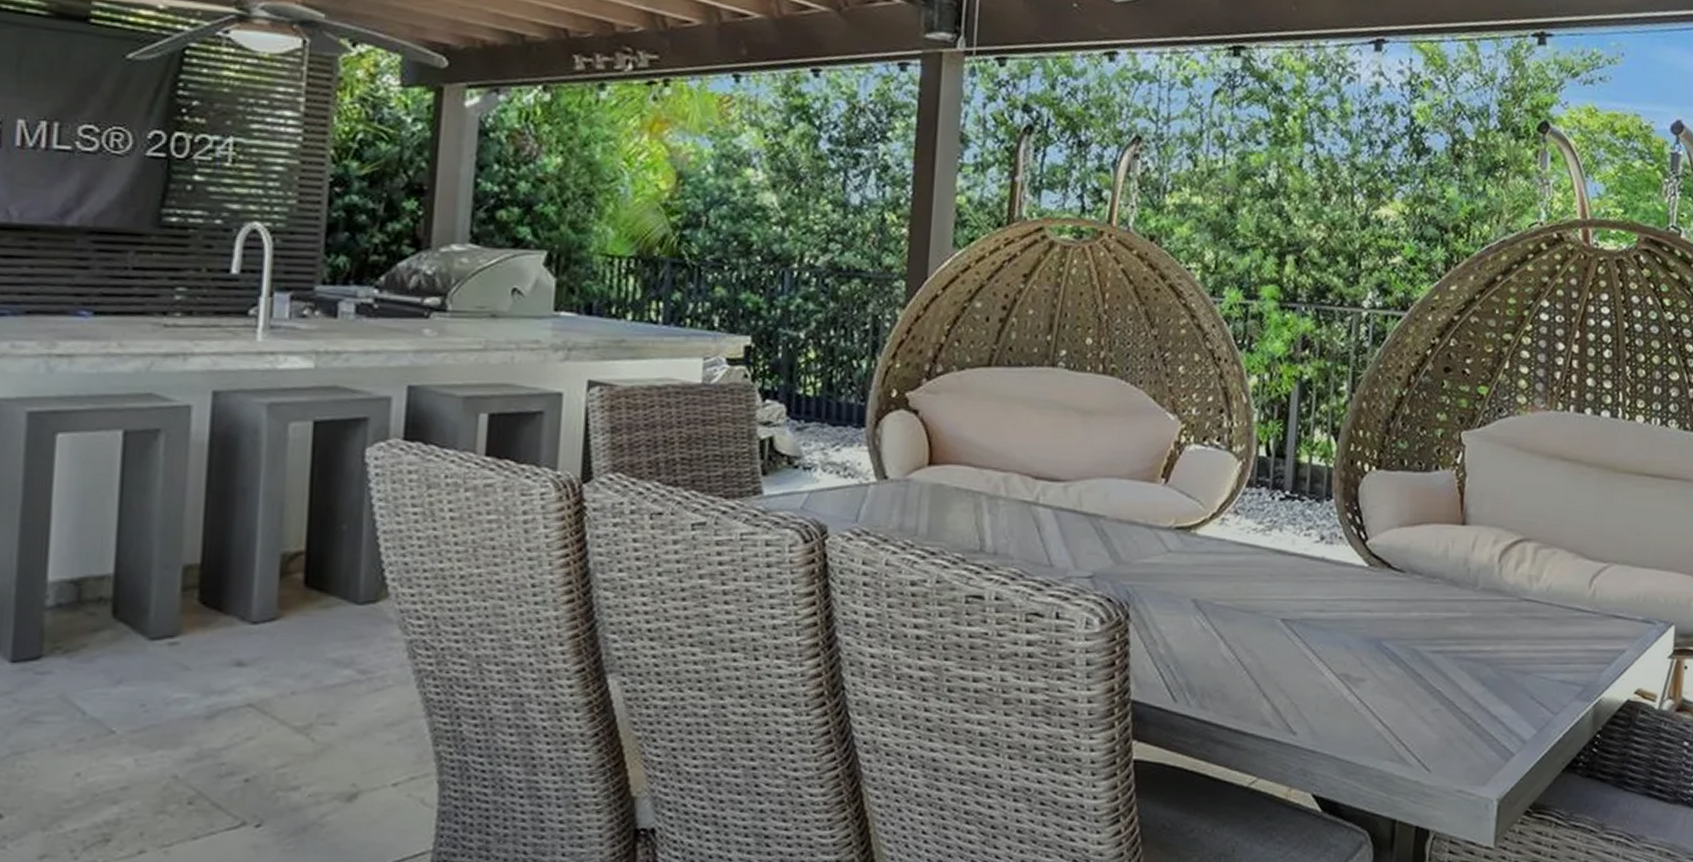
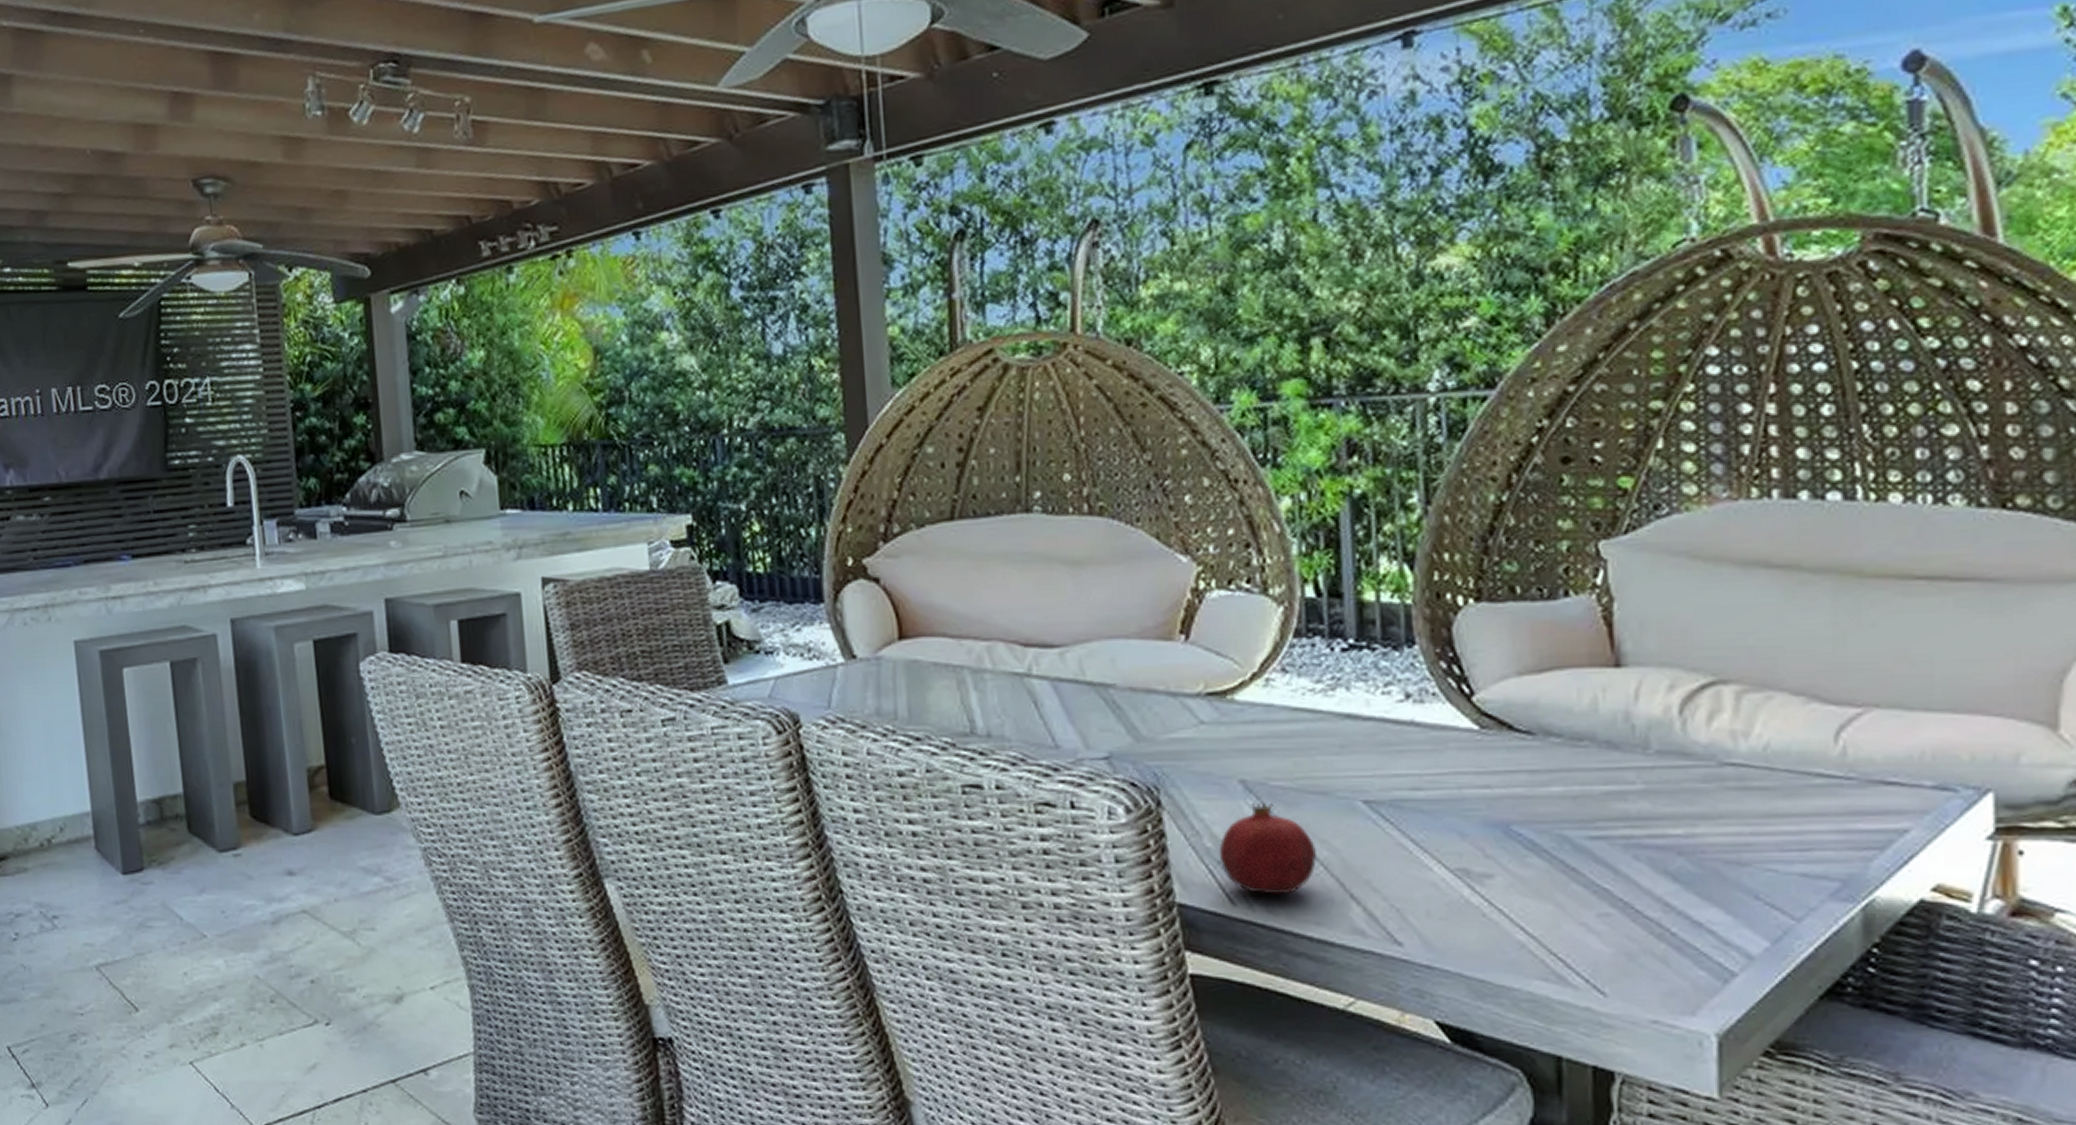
fruit: none [1169,618,1243,694] -> present [1219,802,1316,895]

